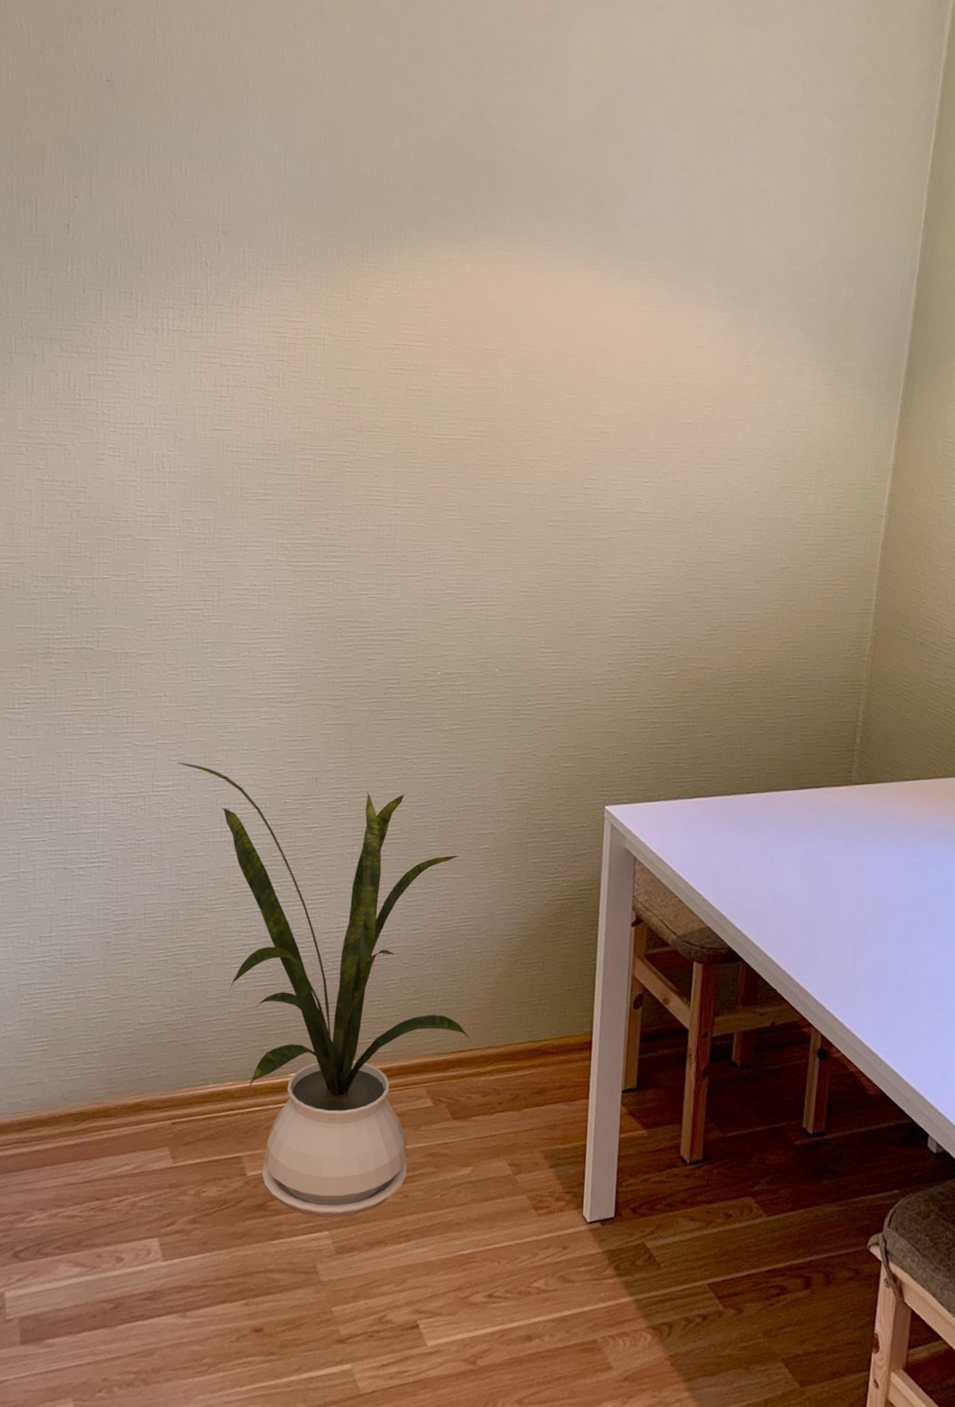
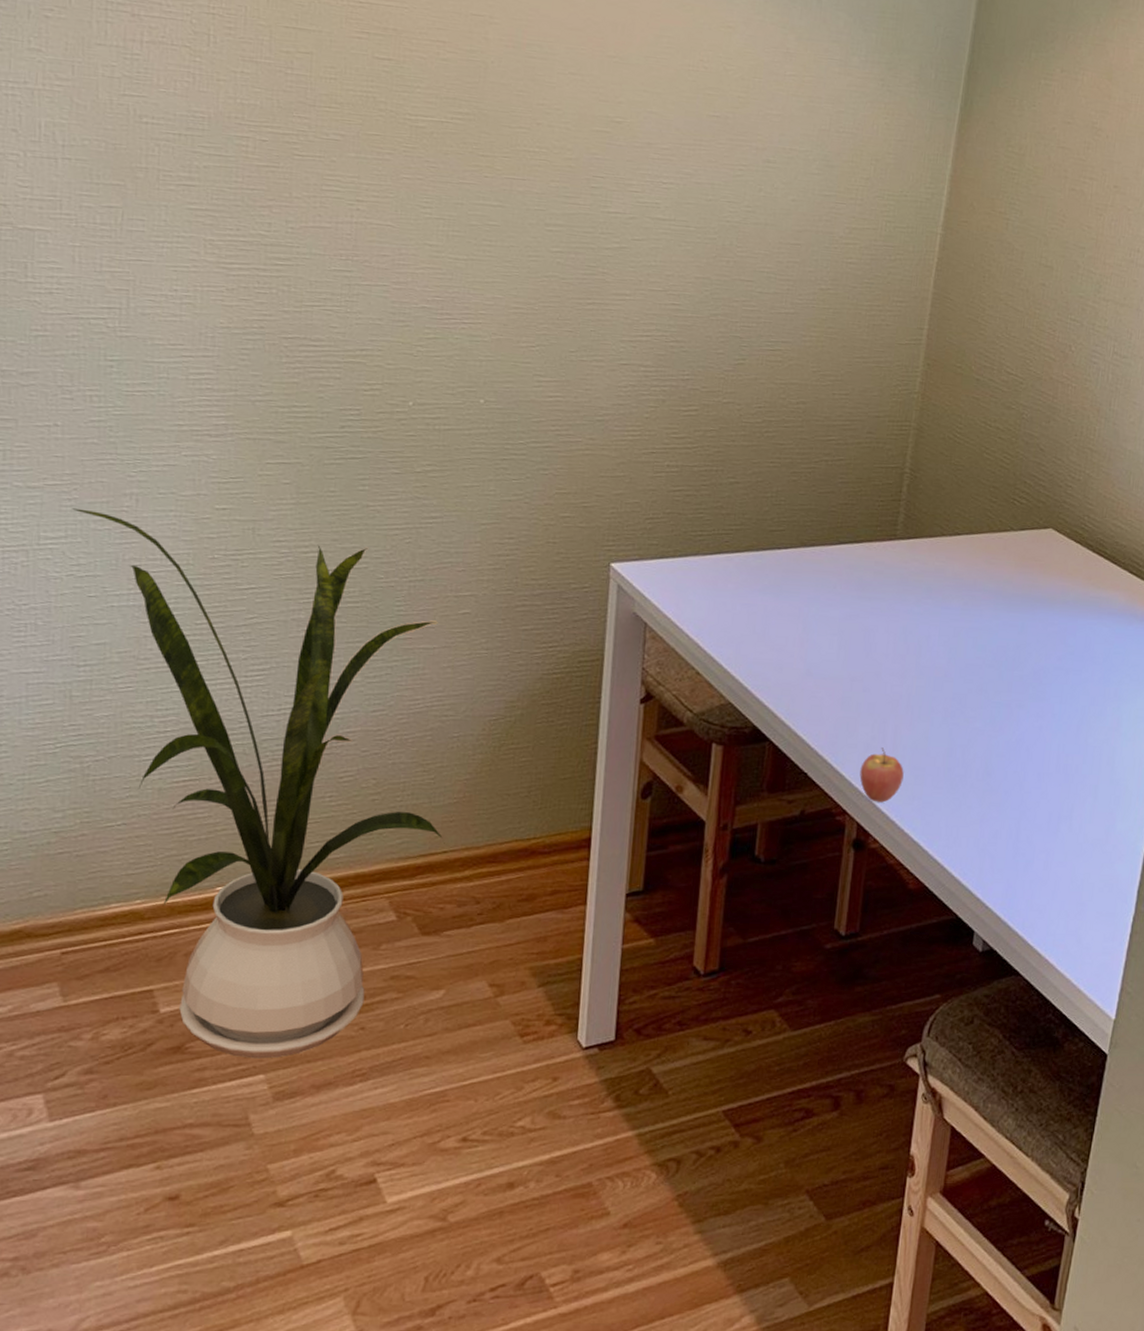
fruit: none [823,968,862,1017] -> present [859,747,904,803]

